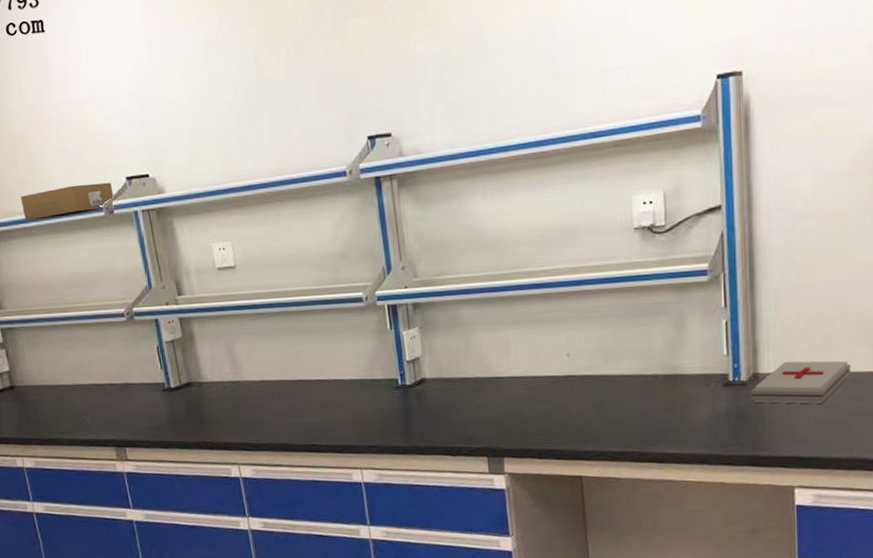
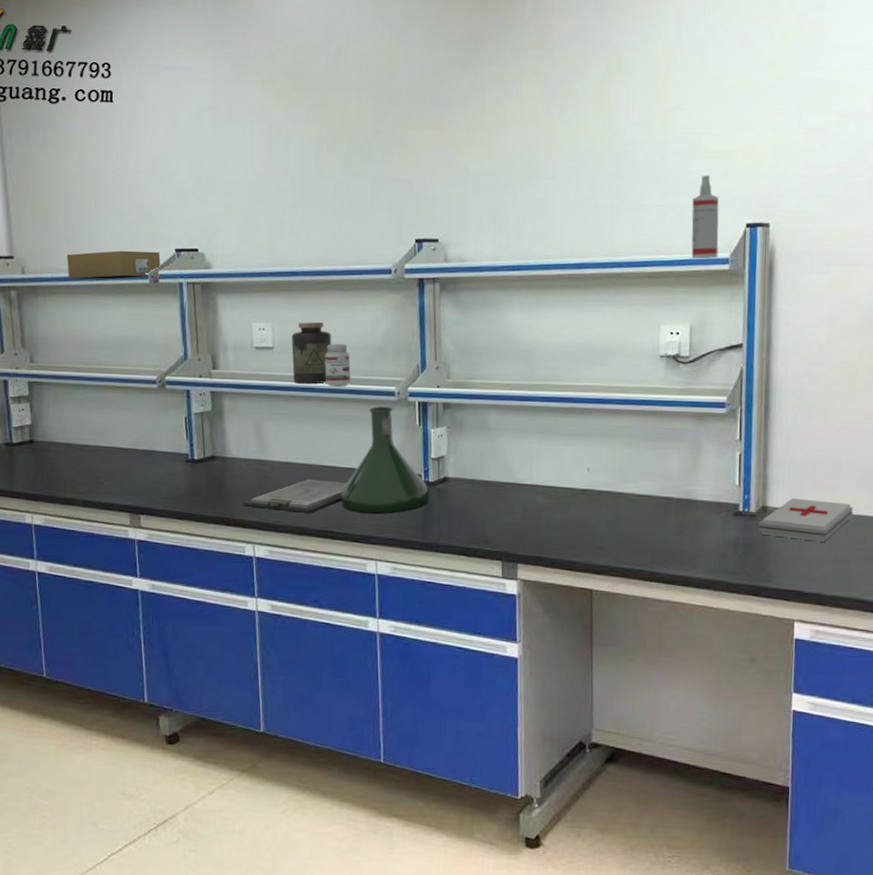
clipboard: none [223,394,324,430] -> present [243,478,347,513]
jar: none [252,235,294,301] -> present [291,322,332,384]
medicine bottle: none [288,254,317,299] -> present [324,344,351,387]
flask: none [319,313,408,423] -> present [340,406,429,514]
spray bottle: none [657,26,688,120] -> present [691,175,719,259]

